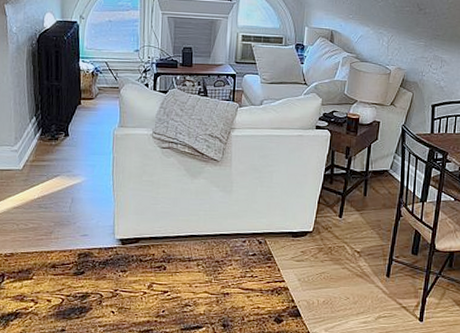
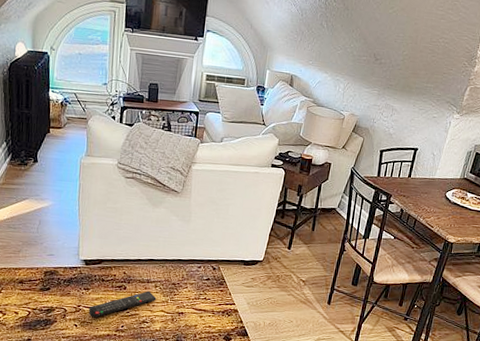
remote control: none [126,270,199,303] -> present [89,290,157,318]

